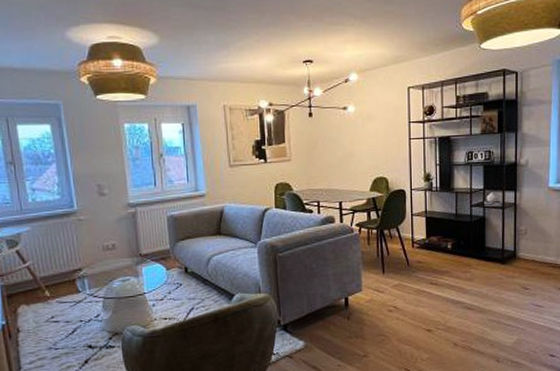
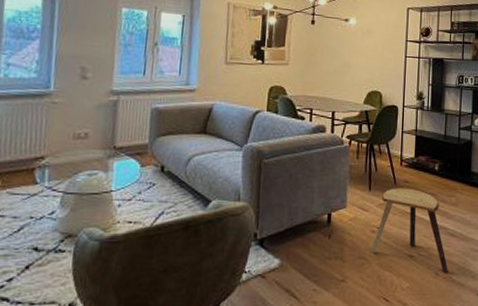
stool: none [390,268,467,344] -> present [372,188,448,274]

